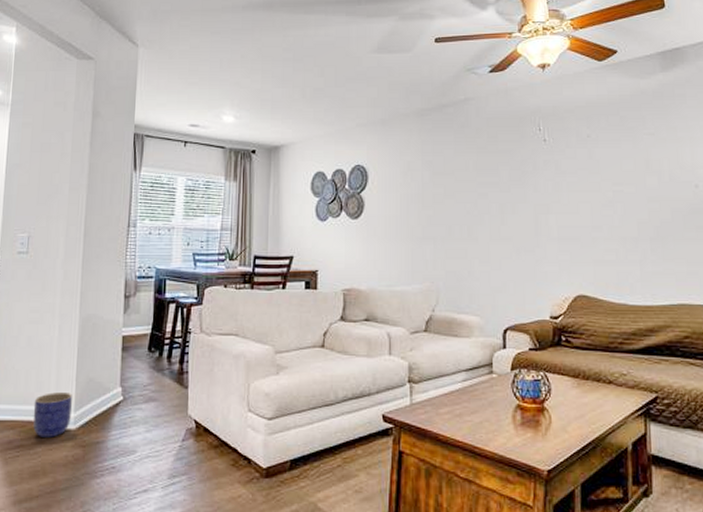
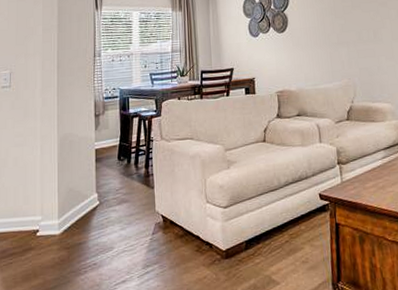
planter: present [33,392,72,437] -> none [22,203,55,244]

